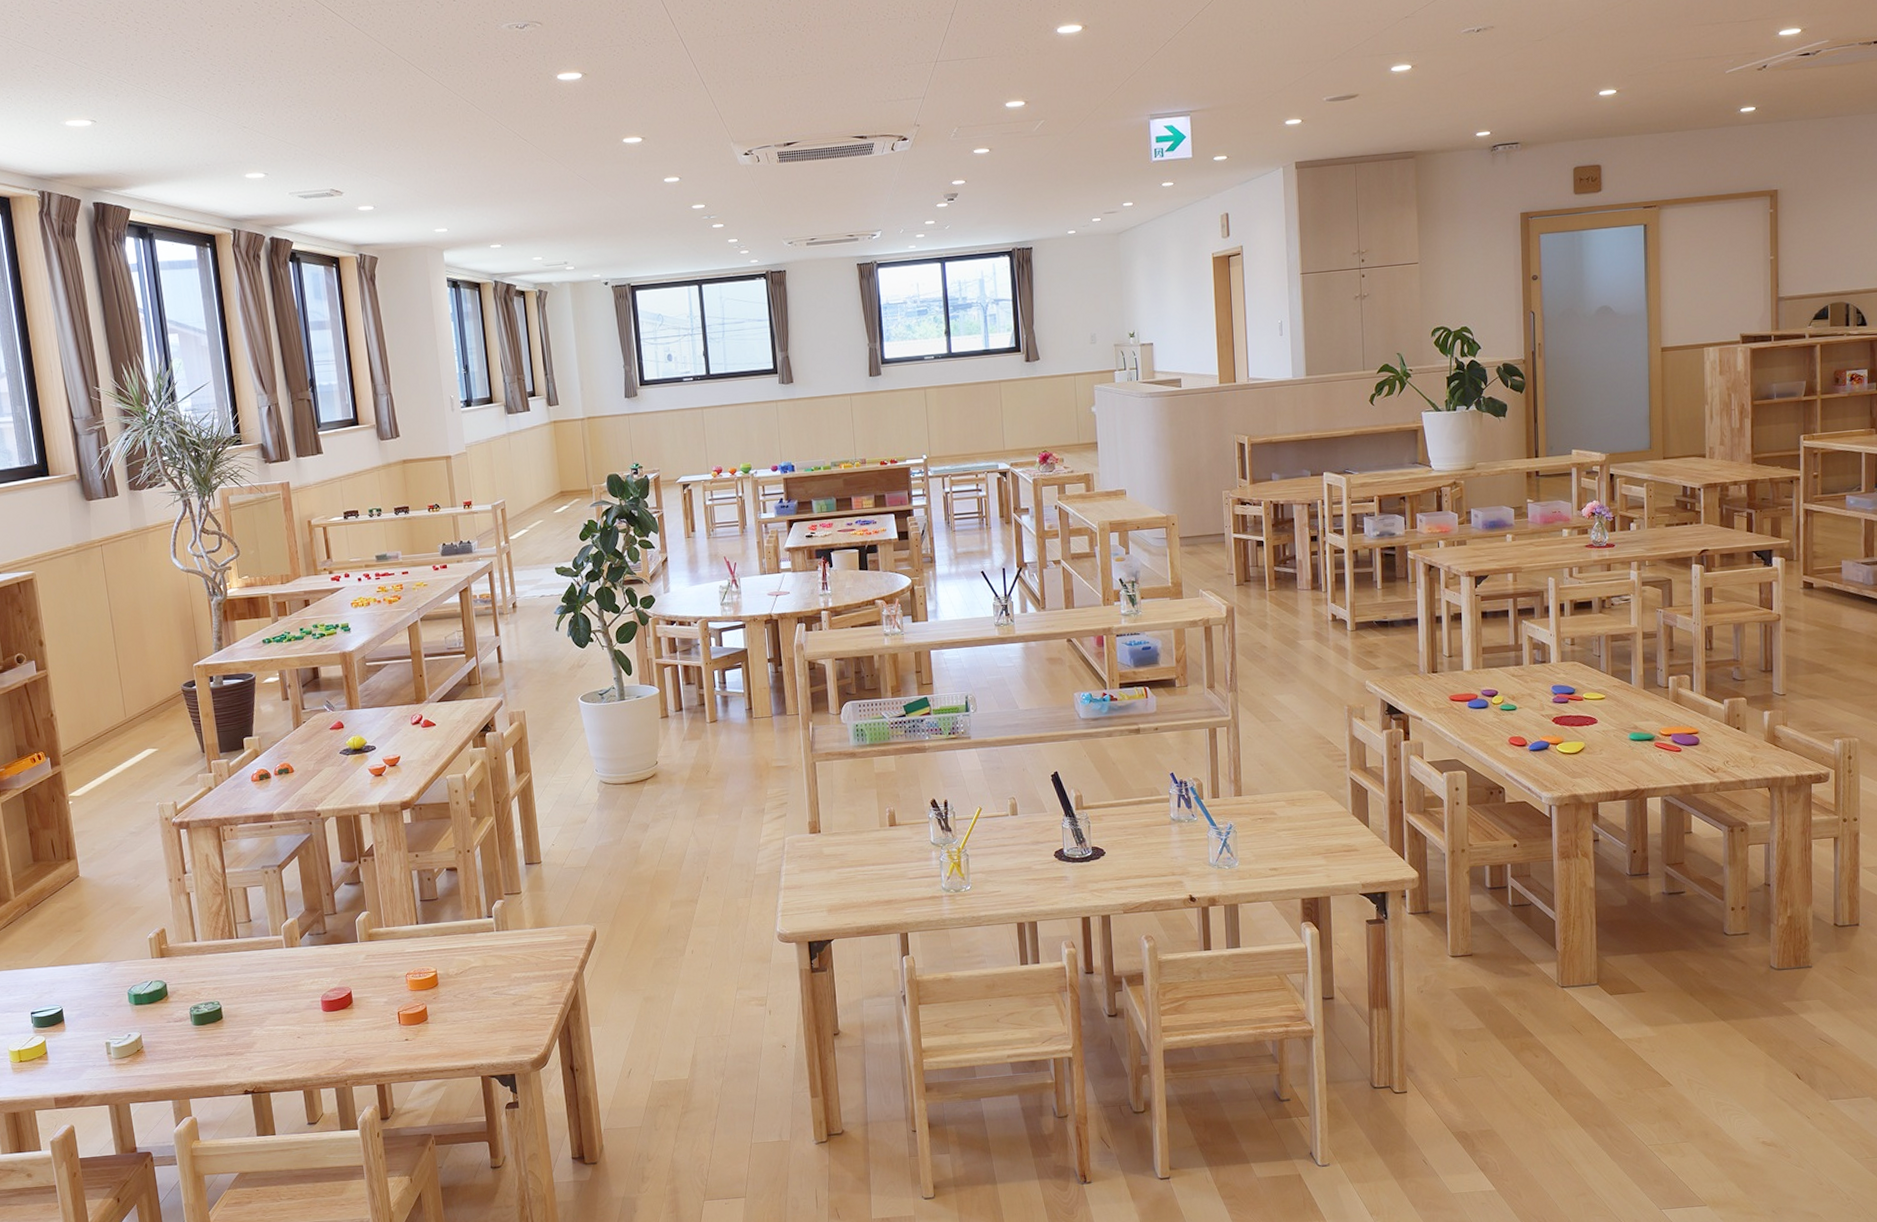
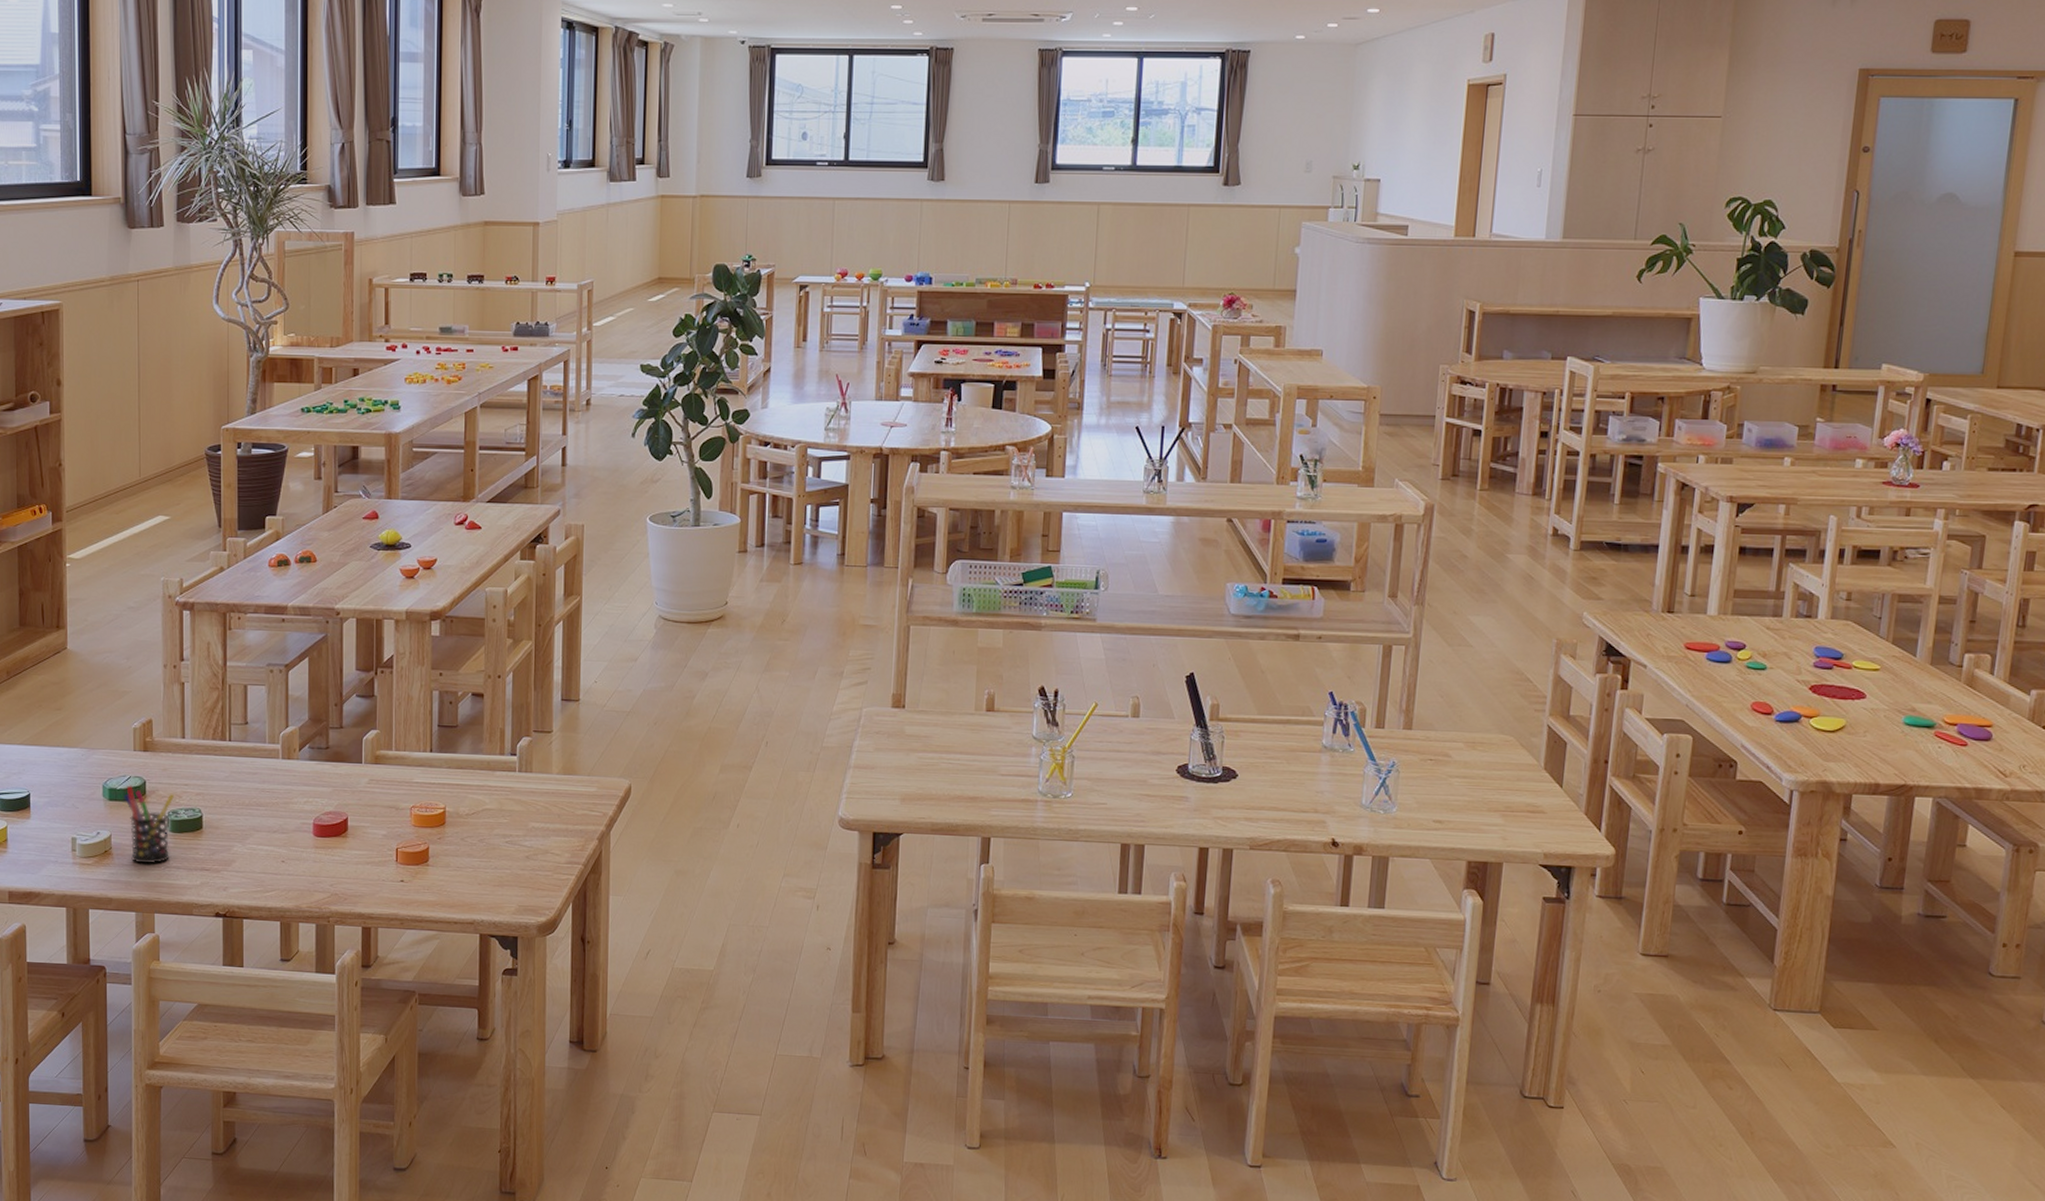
pen holder: none [148,989,196,1056] -> present [124,785,175,863]

